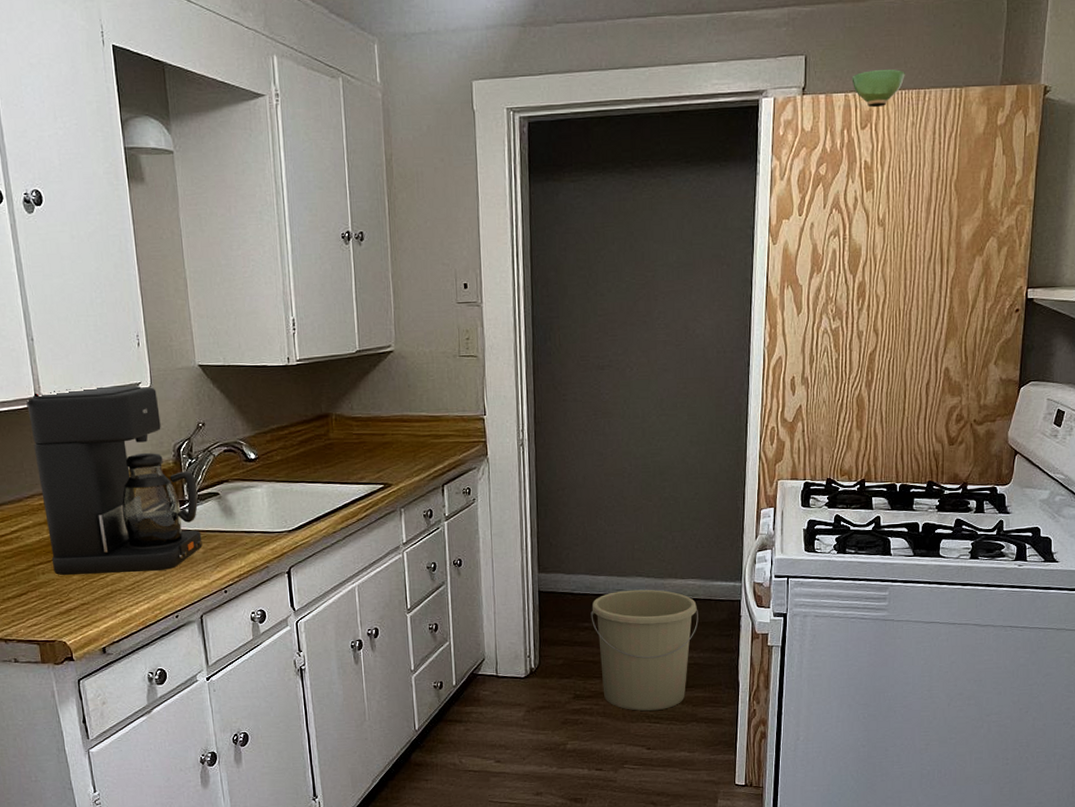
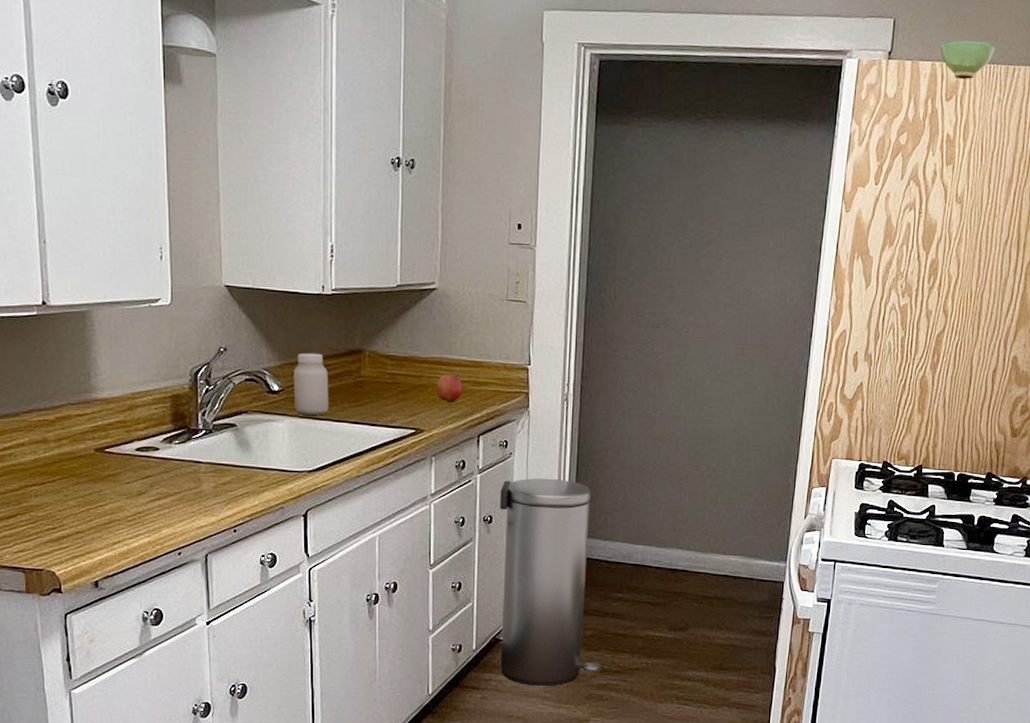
coffee maker: present [26,386,203,576] -> none [33,299,214,503]
jar: none [267,420,303,479] -> present [293,352,329,415]
fruit: none [399,430,425,455] -> present [436,374,463,401]
pedal bin: none [467,520,574,715] -> present [500,478,601,686]
bucket: present [590,589,698,712] -> none [625,562,739,692]

